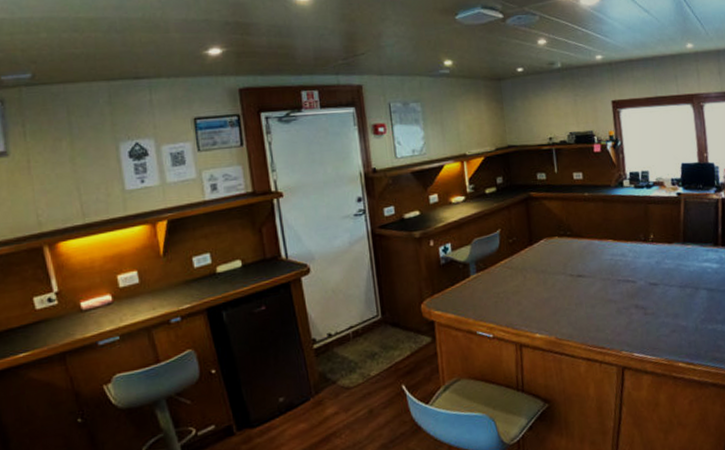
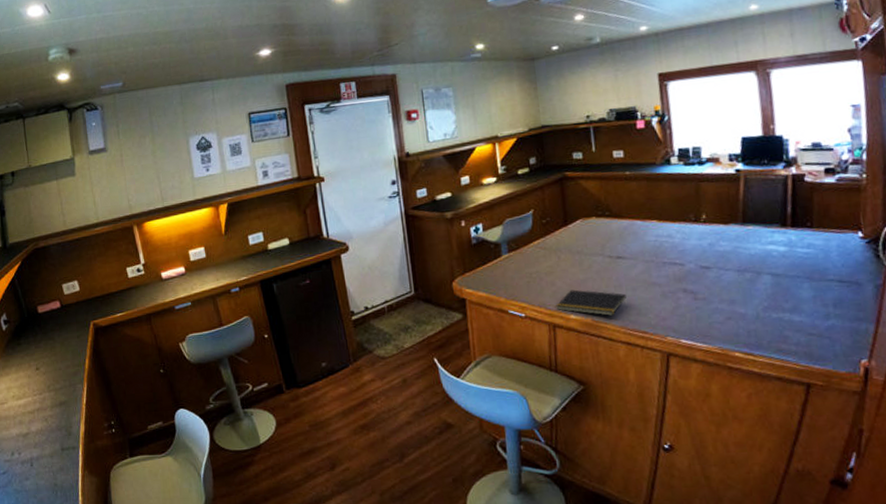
notepad: none [522,308,586,333] -> present [556,289,626,316]

